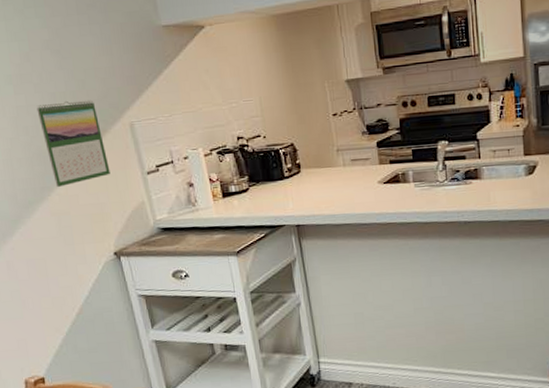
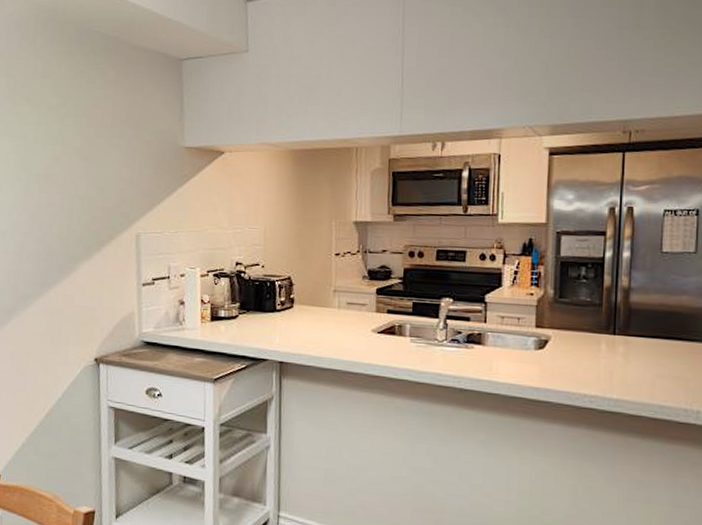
calendar: present [36,100,110,187] -> none [54,204,109,285]

